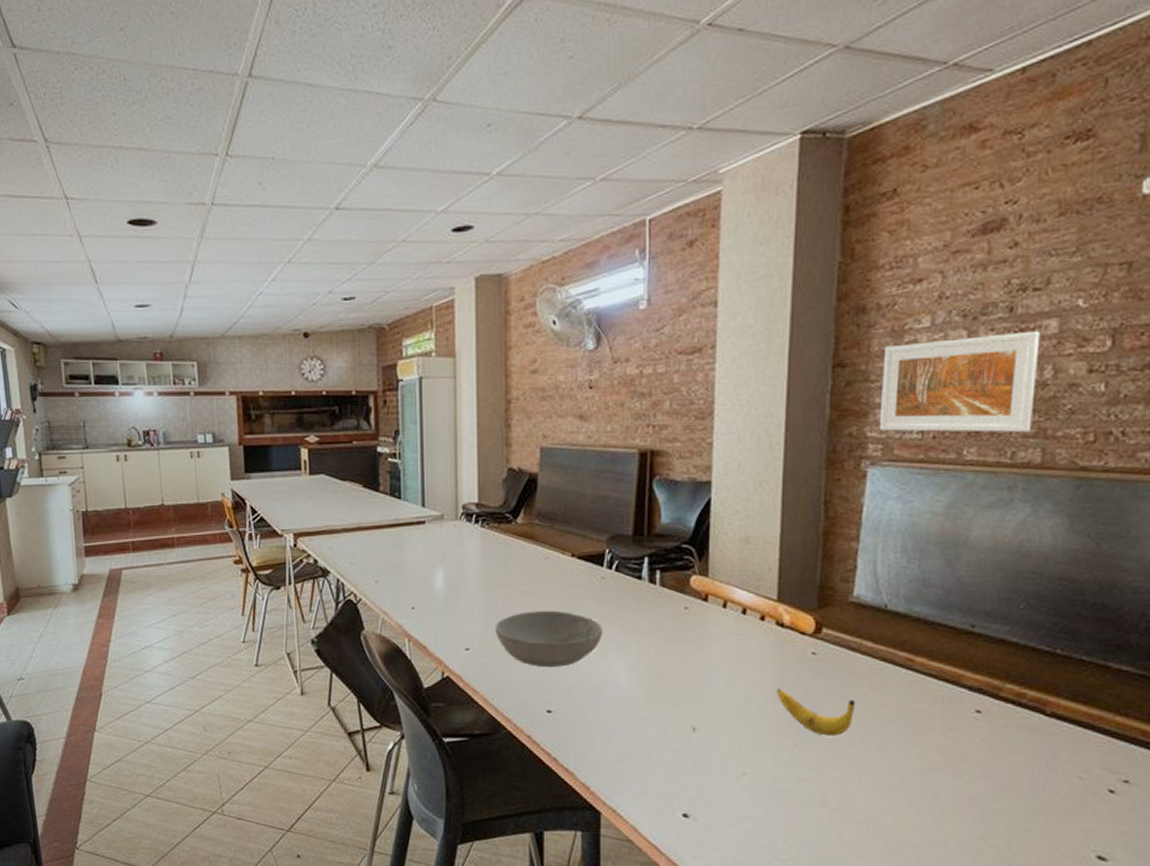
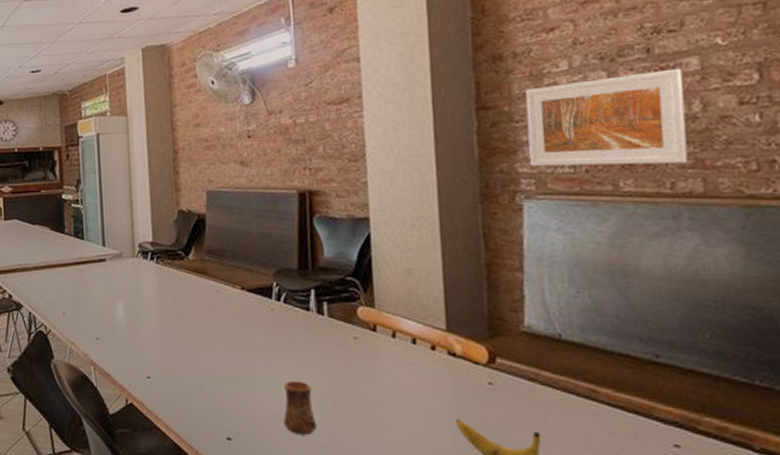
bowl: present [494,610,603,668] -> none [173,340,277,396]
cup: none [607,651,640,706] -> present [283,380,318,434]

